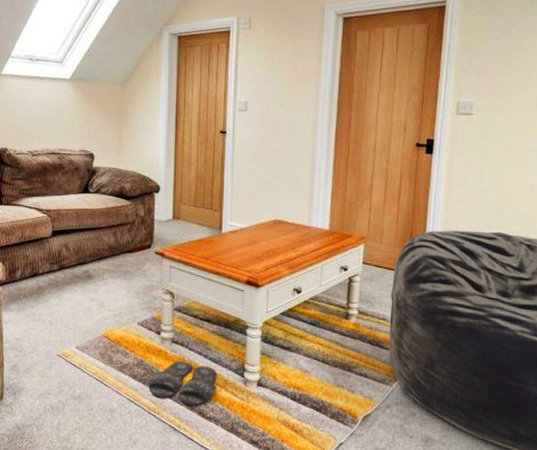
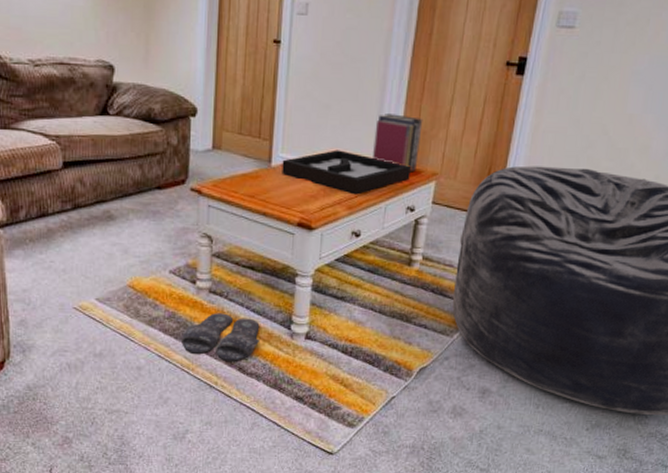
decorative tray: none [231,218,341,256] -> present [282,150,411,195]
books: none [308,188,349,237] -> present [373,114,423,173]

